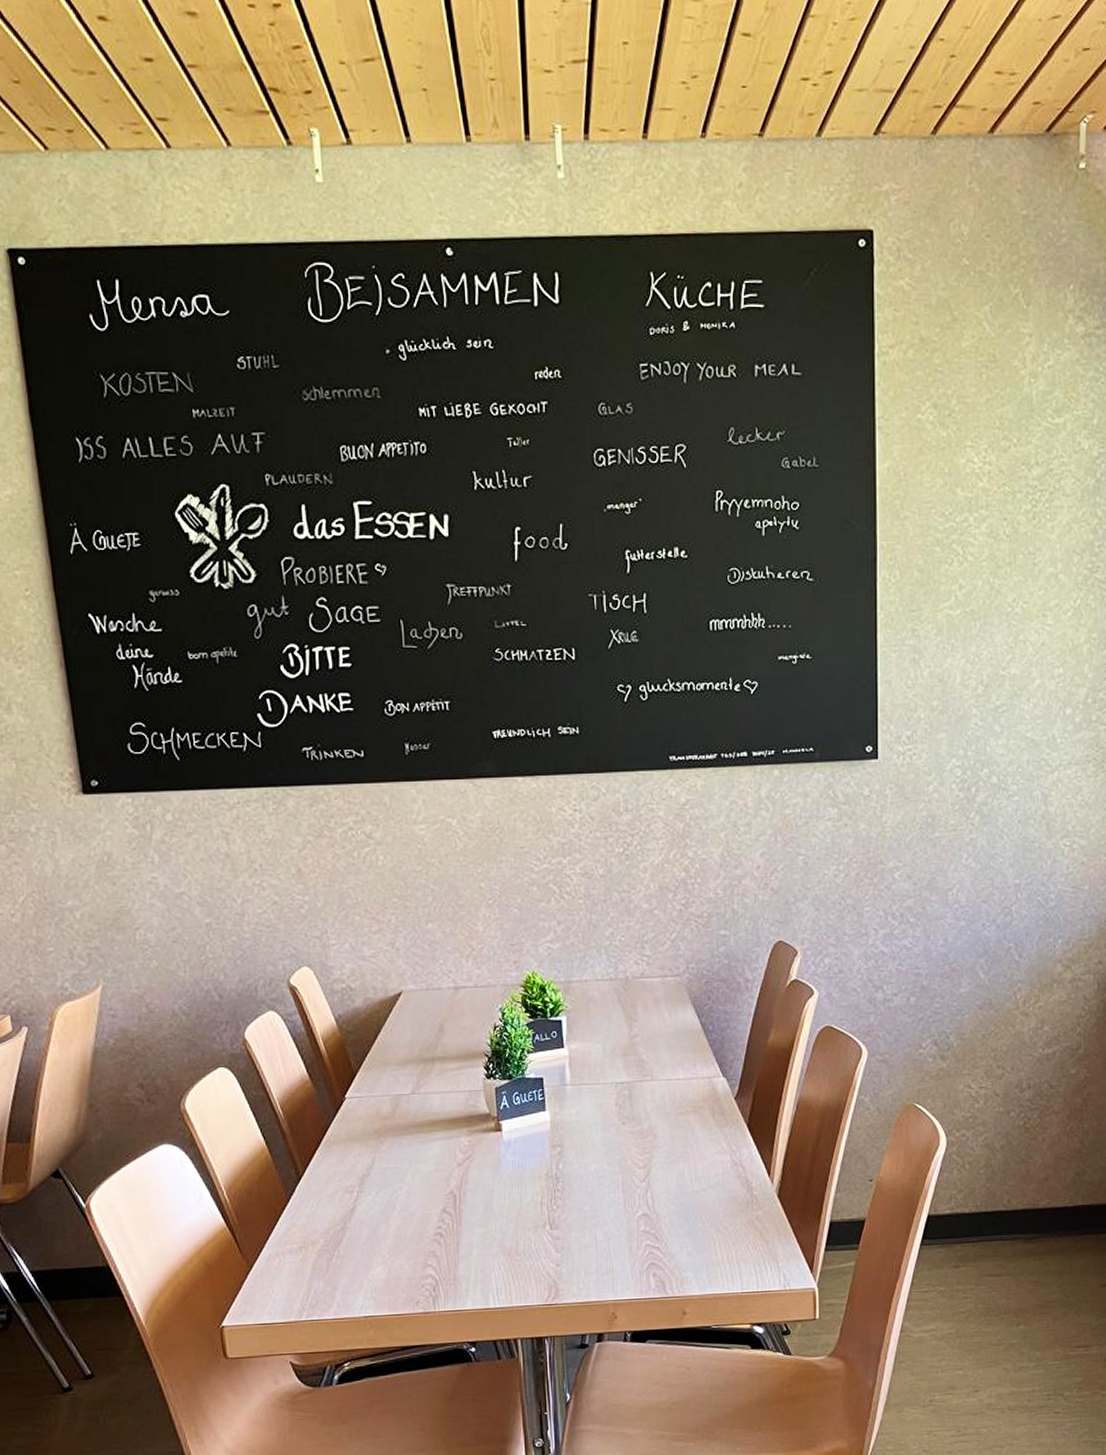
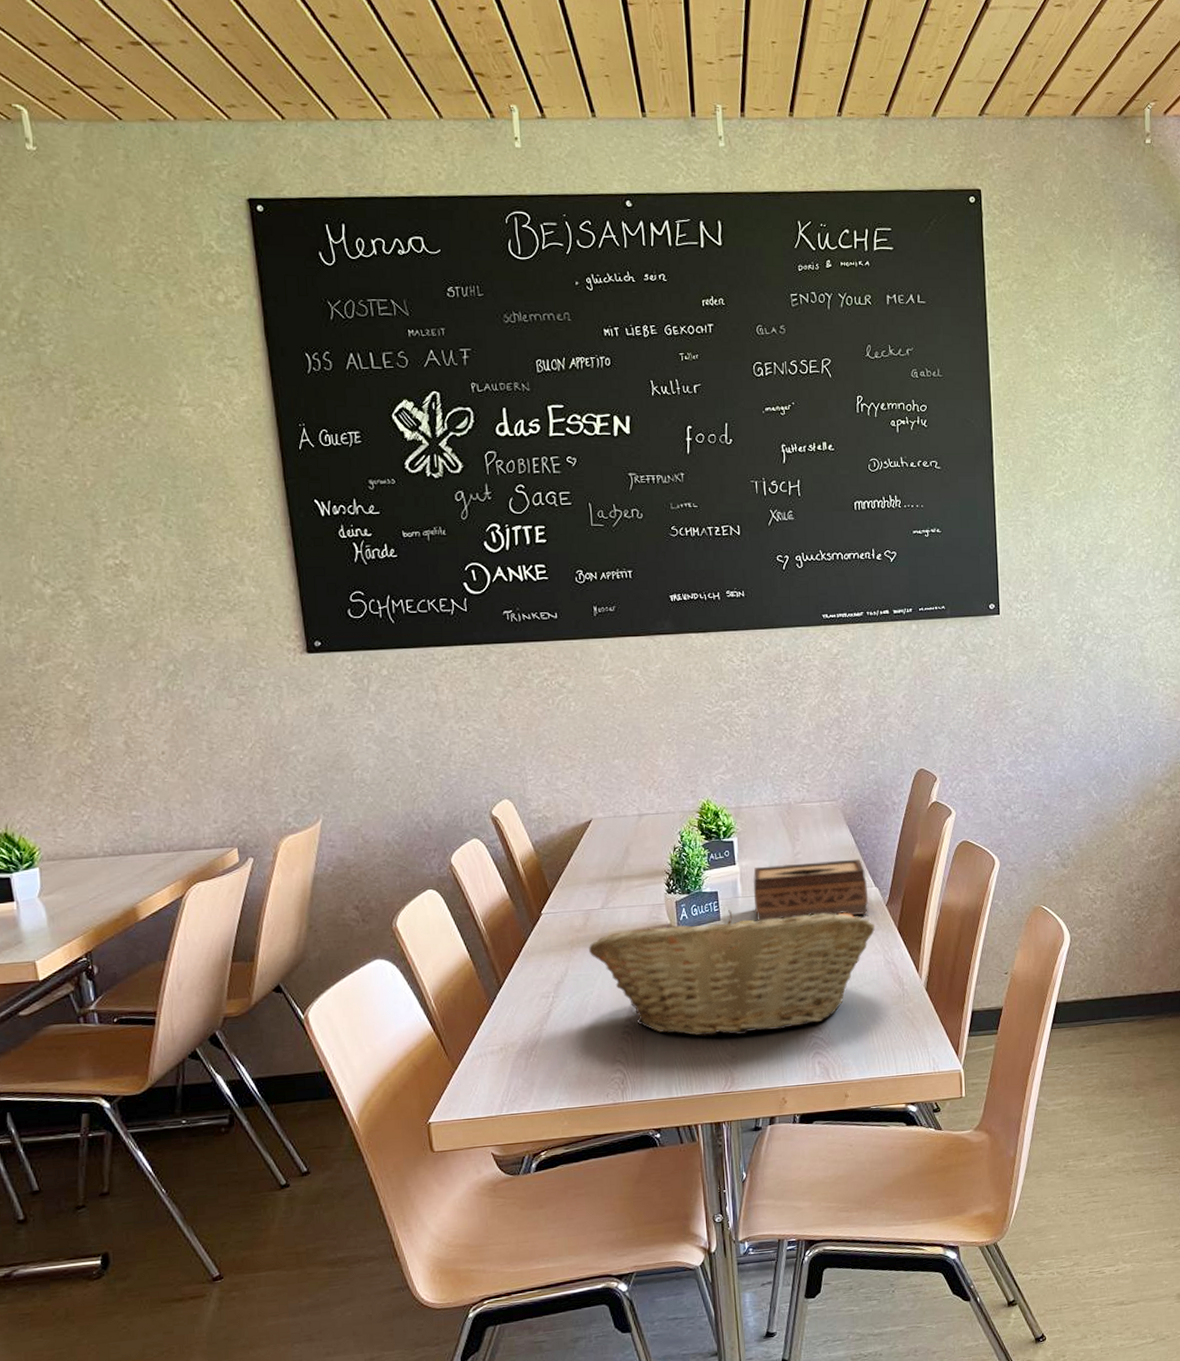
fruit basket: none [398,1099,721,1241] -> present [589,910,875,1036]
tissue box: none [583,1044,715,1114] -> present [753,858,868,922]

